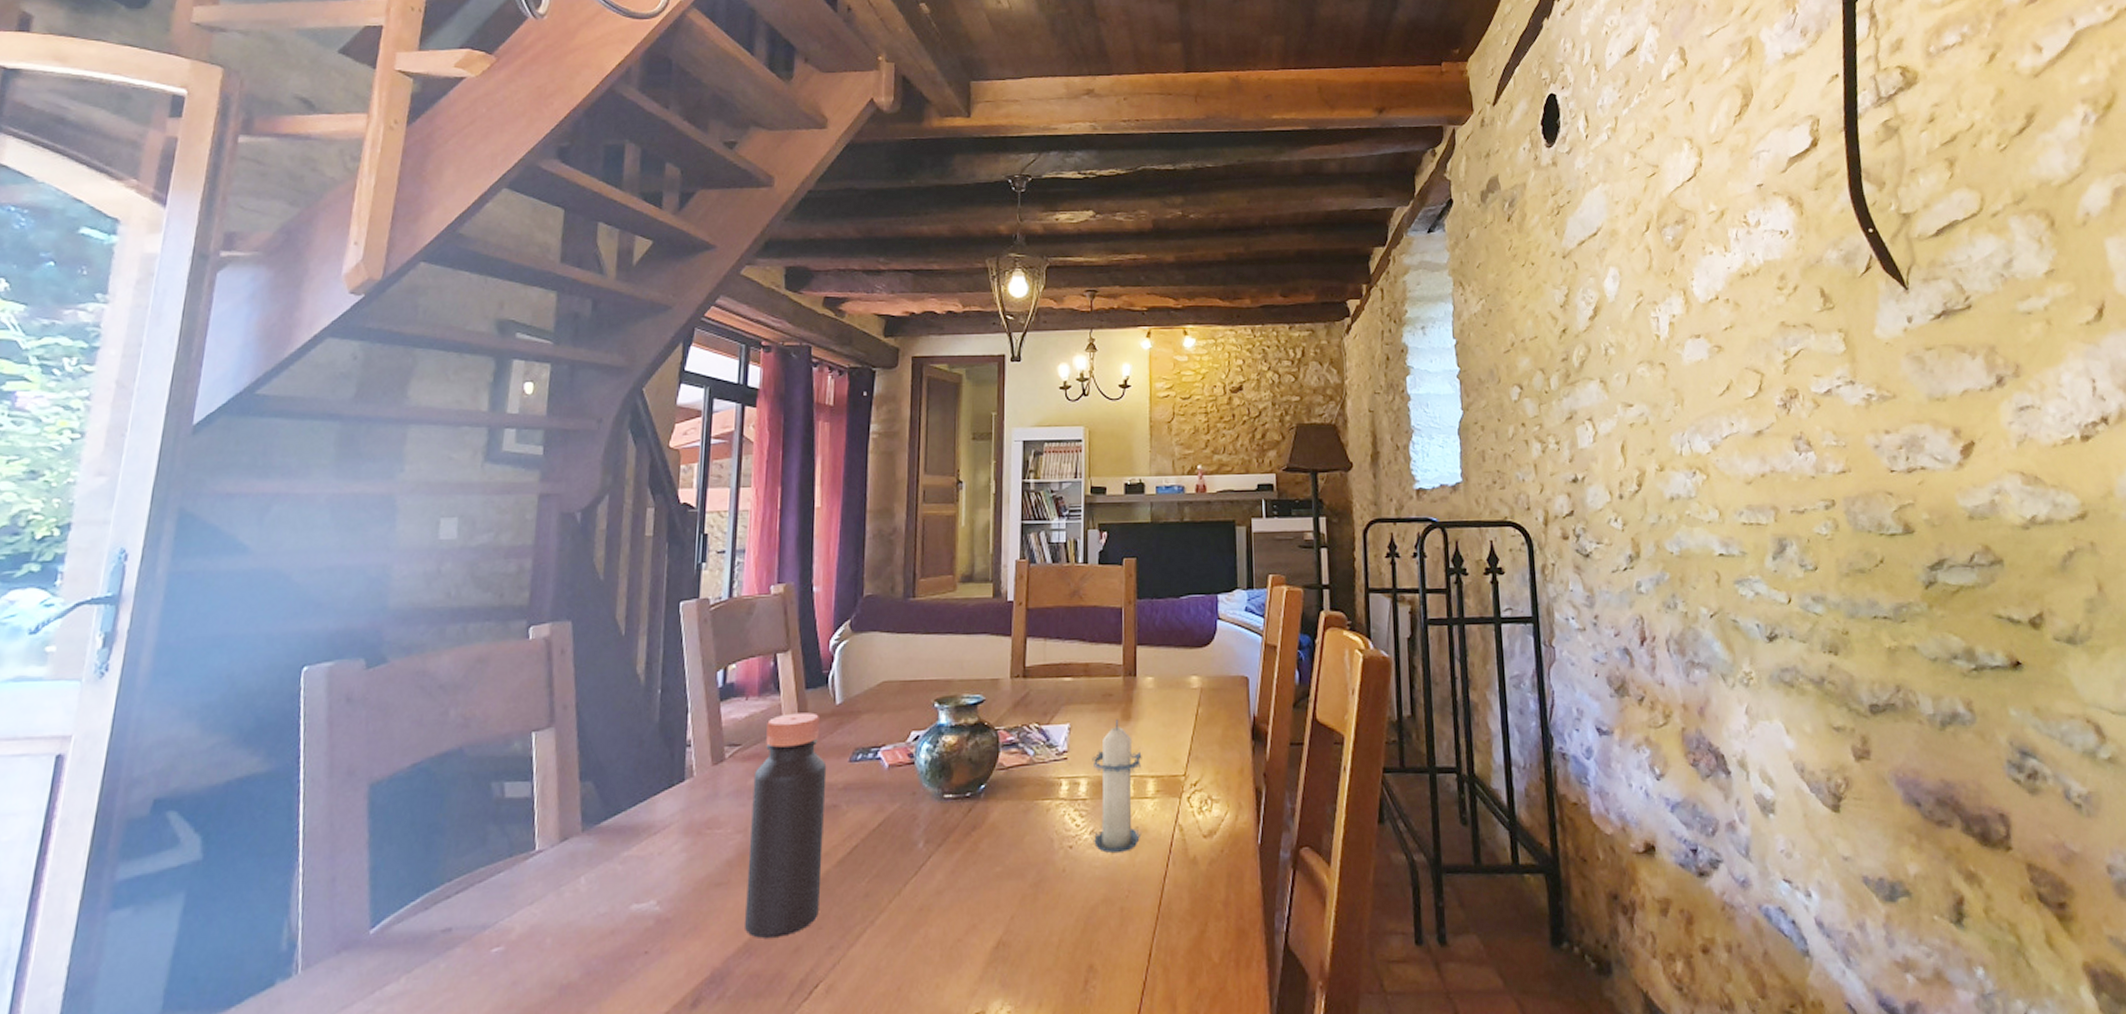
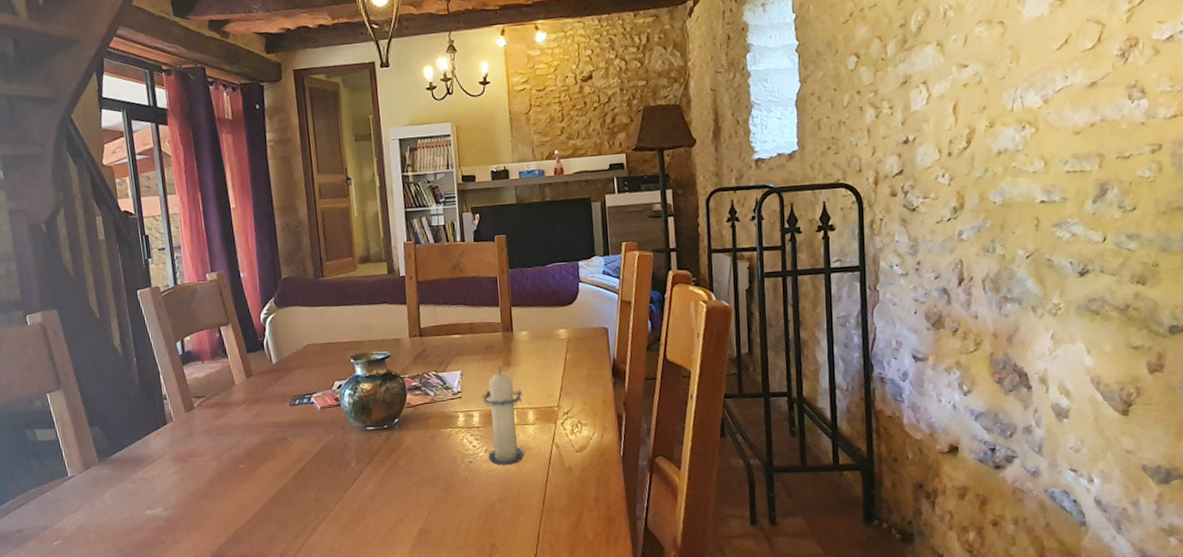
bottle: present [745,712,827,938] -> none [218,370,284,531]

